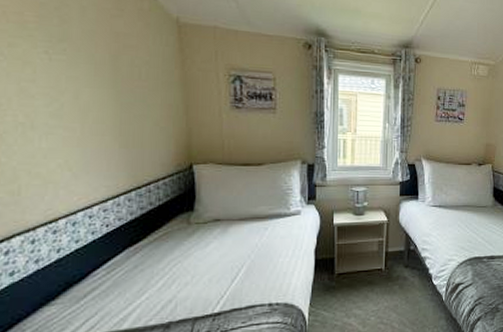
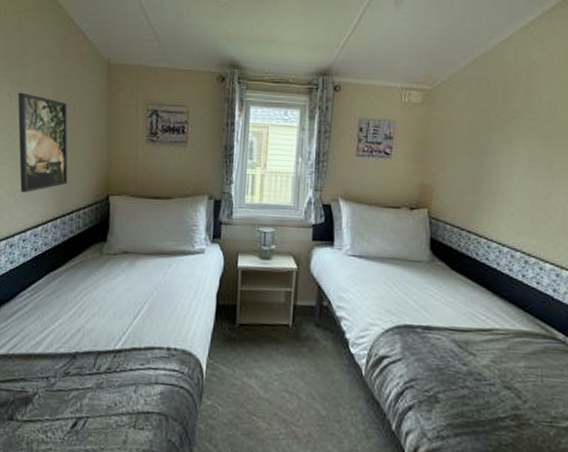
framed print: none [59,50,140,166] -> present [17,92,68,193]

